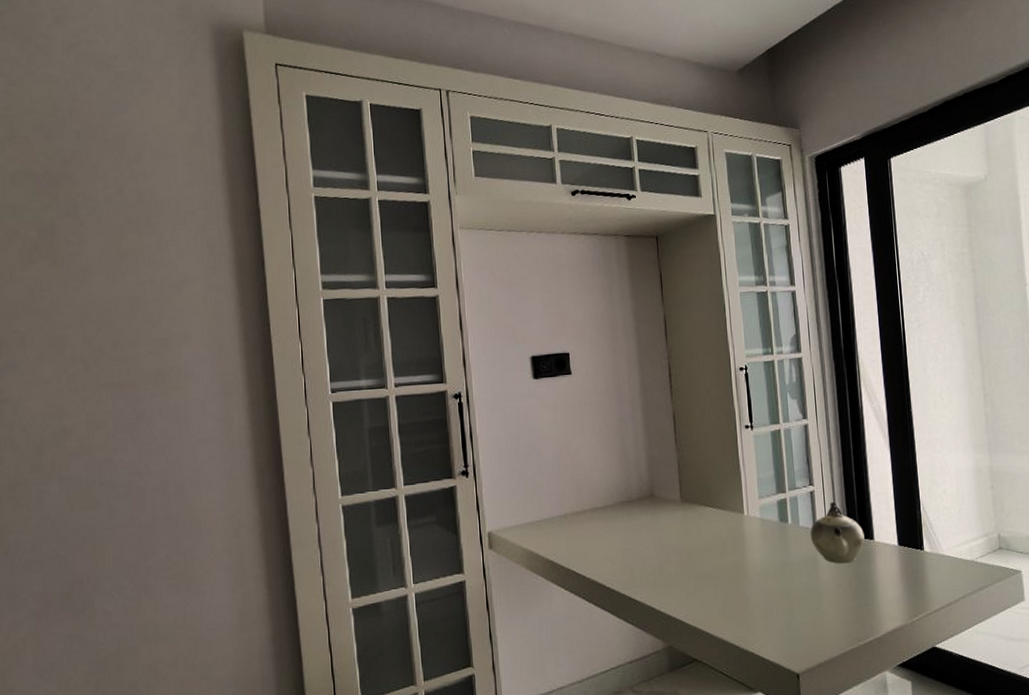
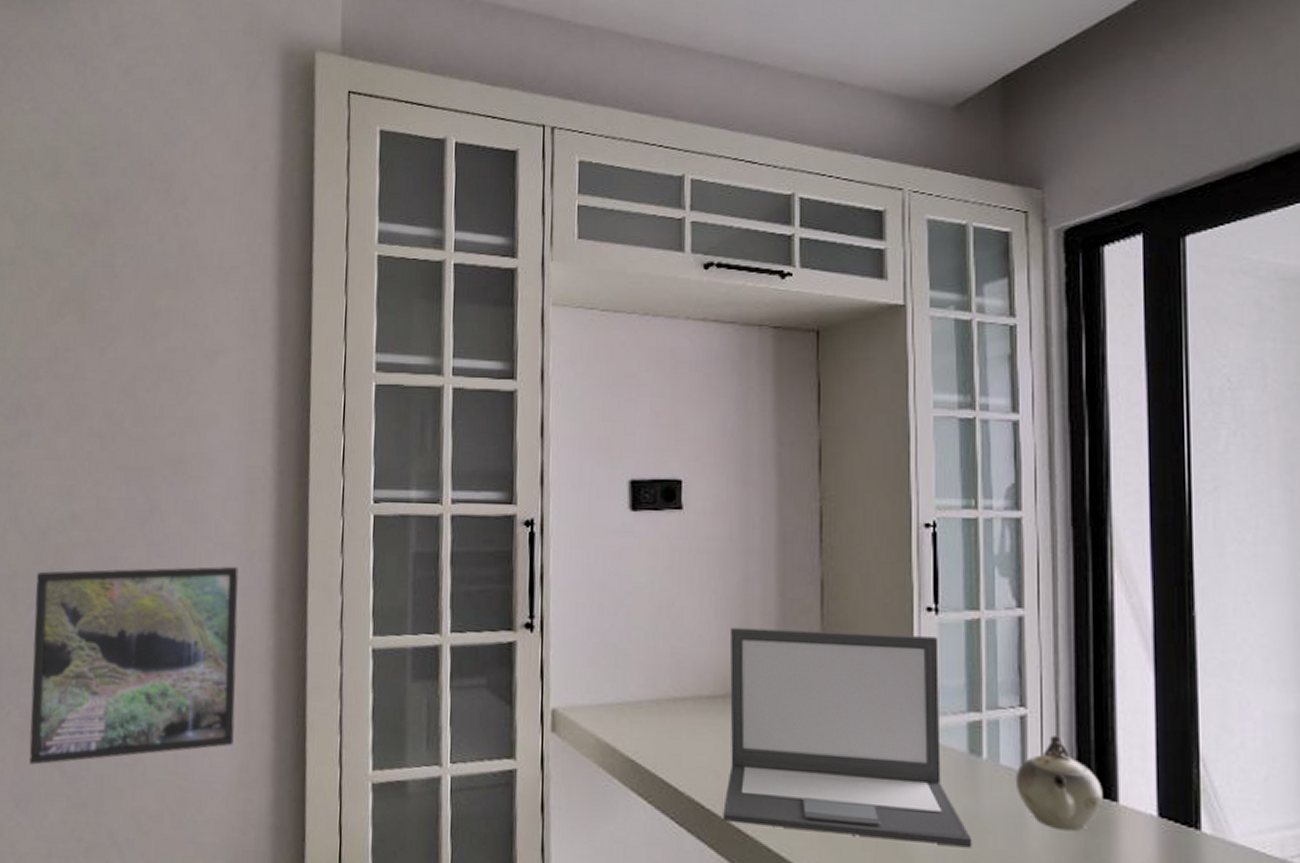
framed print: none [36,455,233,640] -> present [29,566,239,765]
laptop: none [613,446,786,594] -> present [723,627,972,847]

